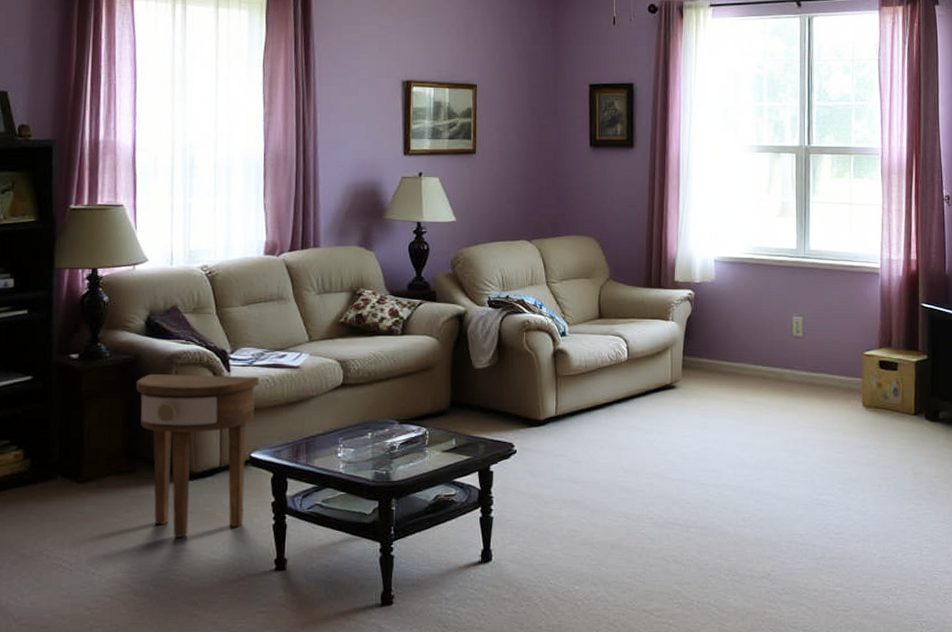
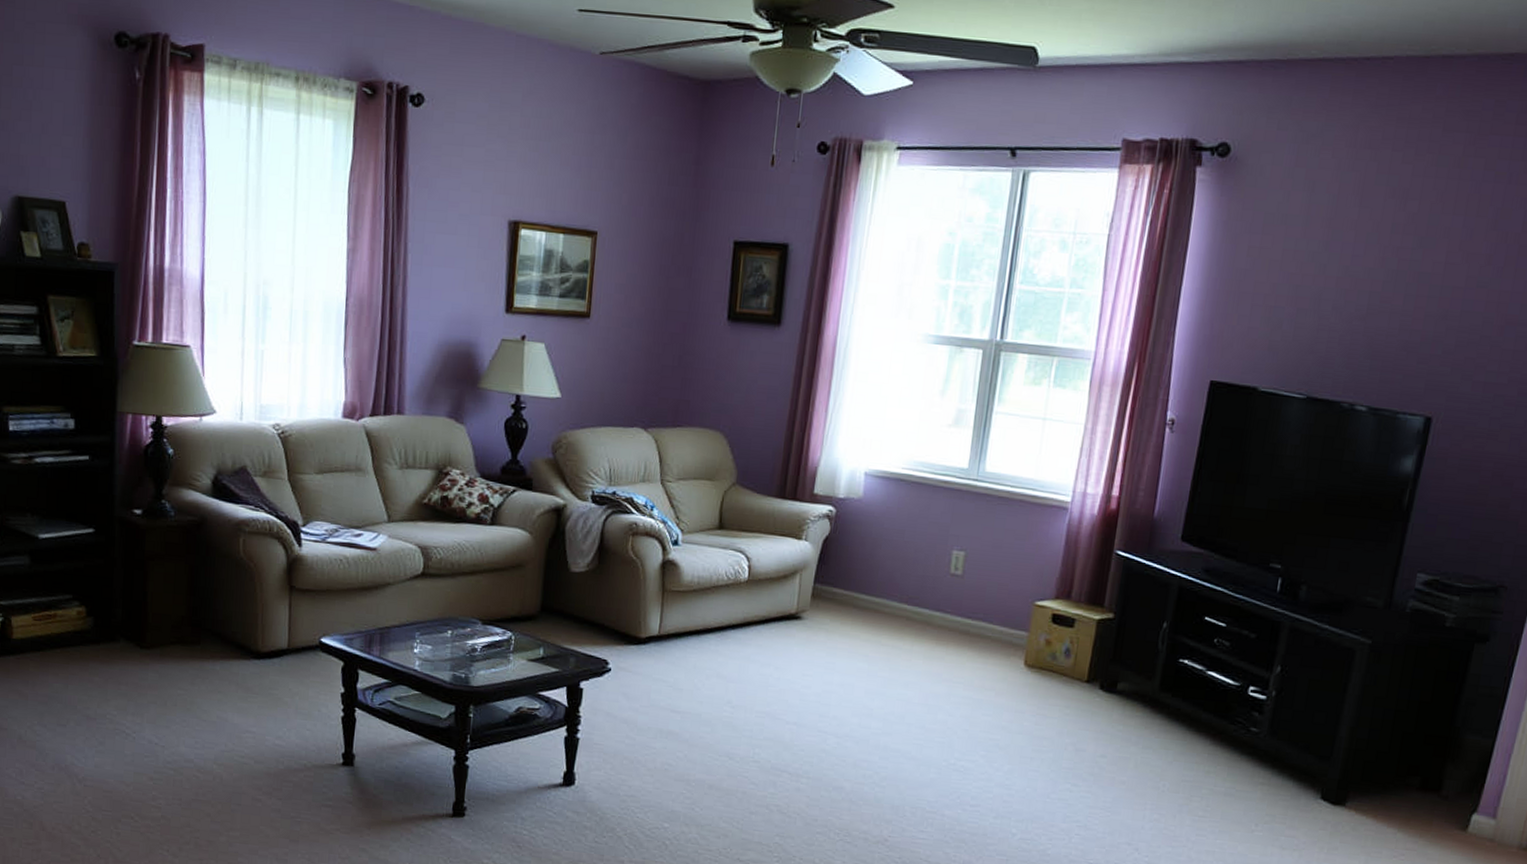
side table: present [135,373,259,537] -> none [201,539,332,718]

